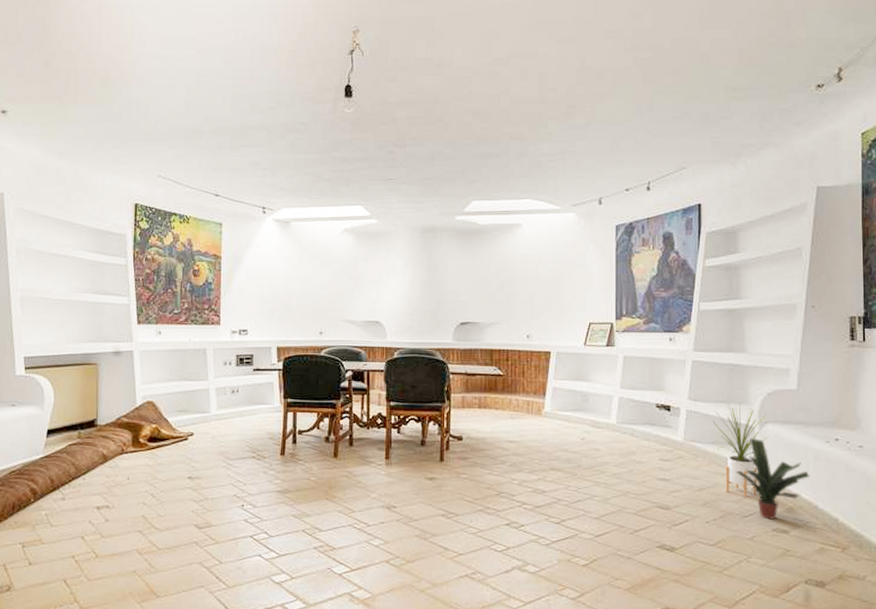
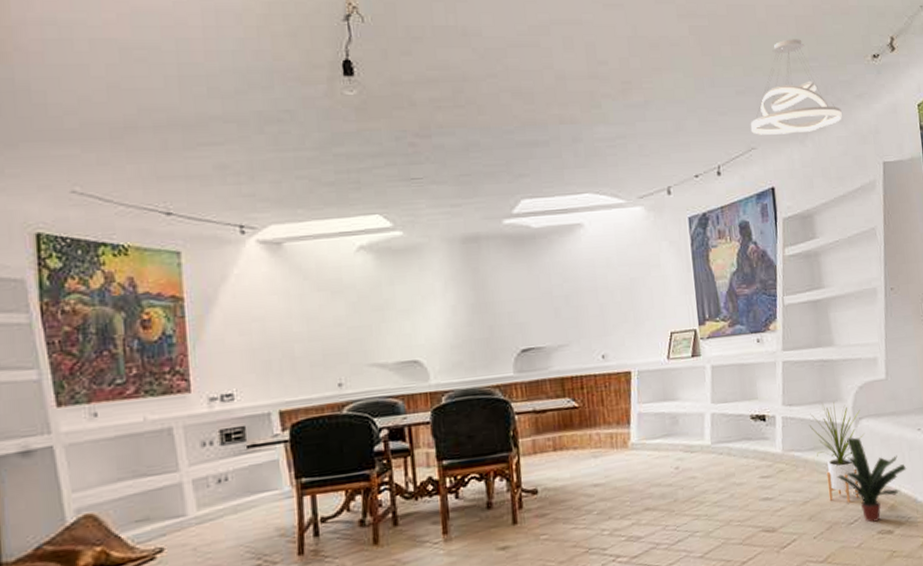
pendant light: none [683,69,778,156] -> present [750,39,842,135]

